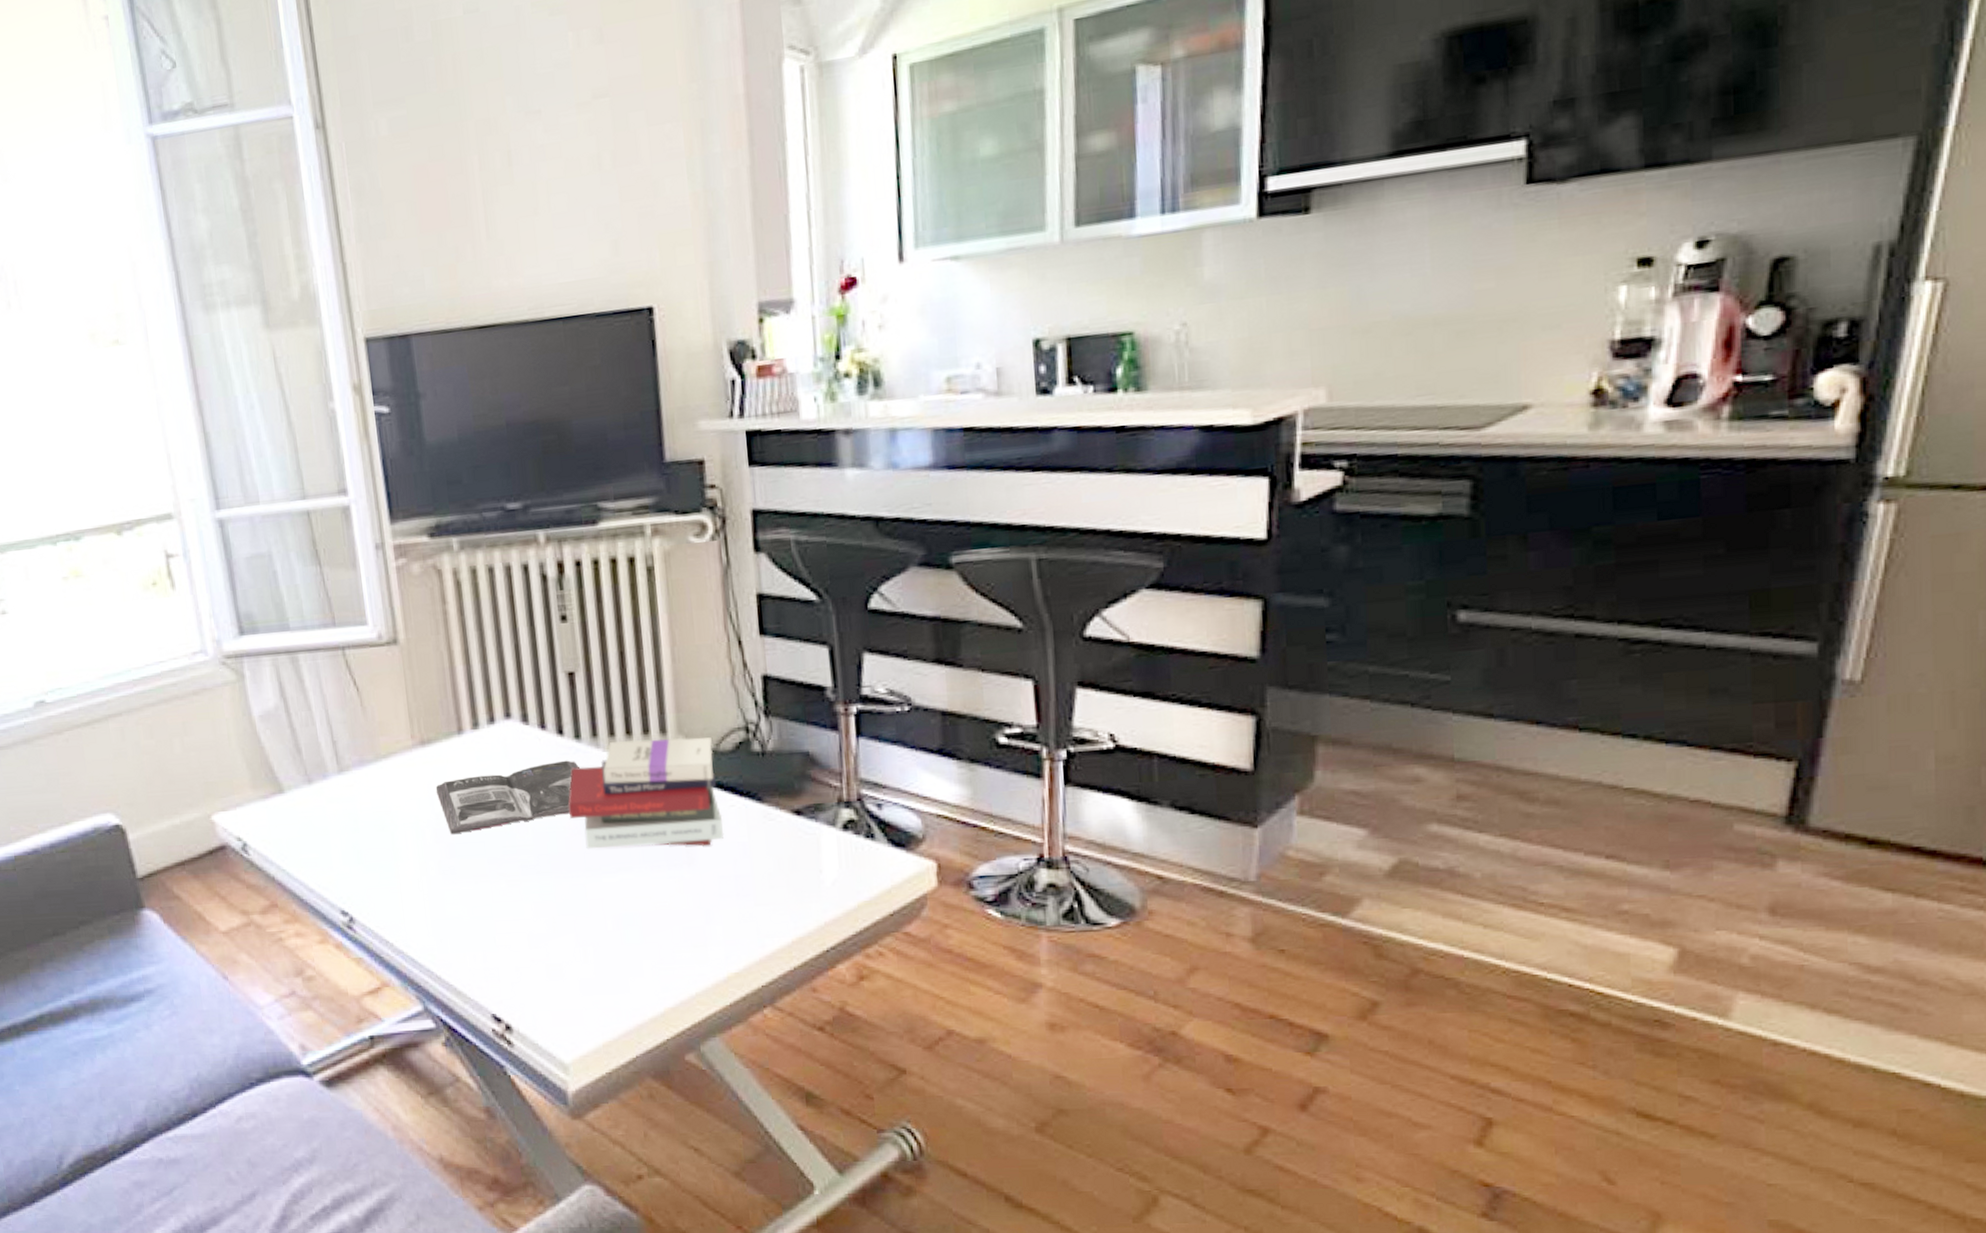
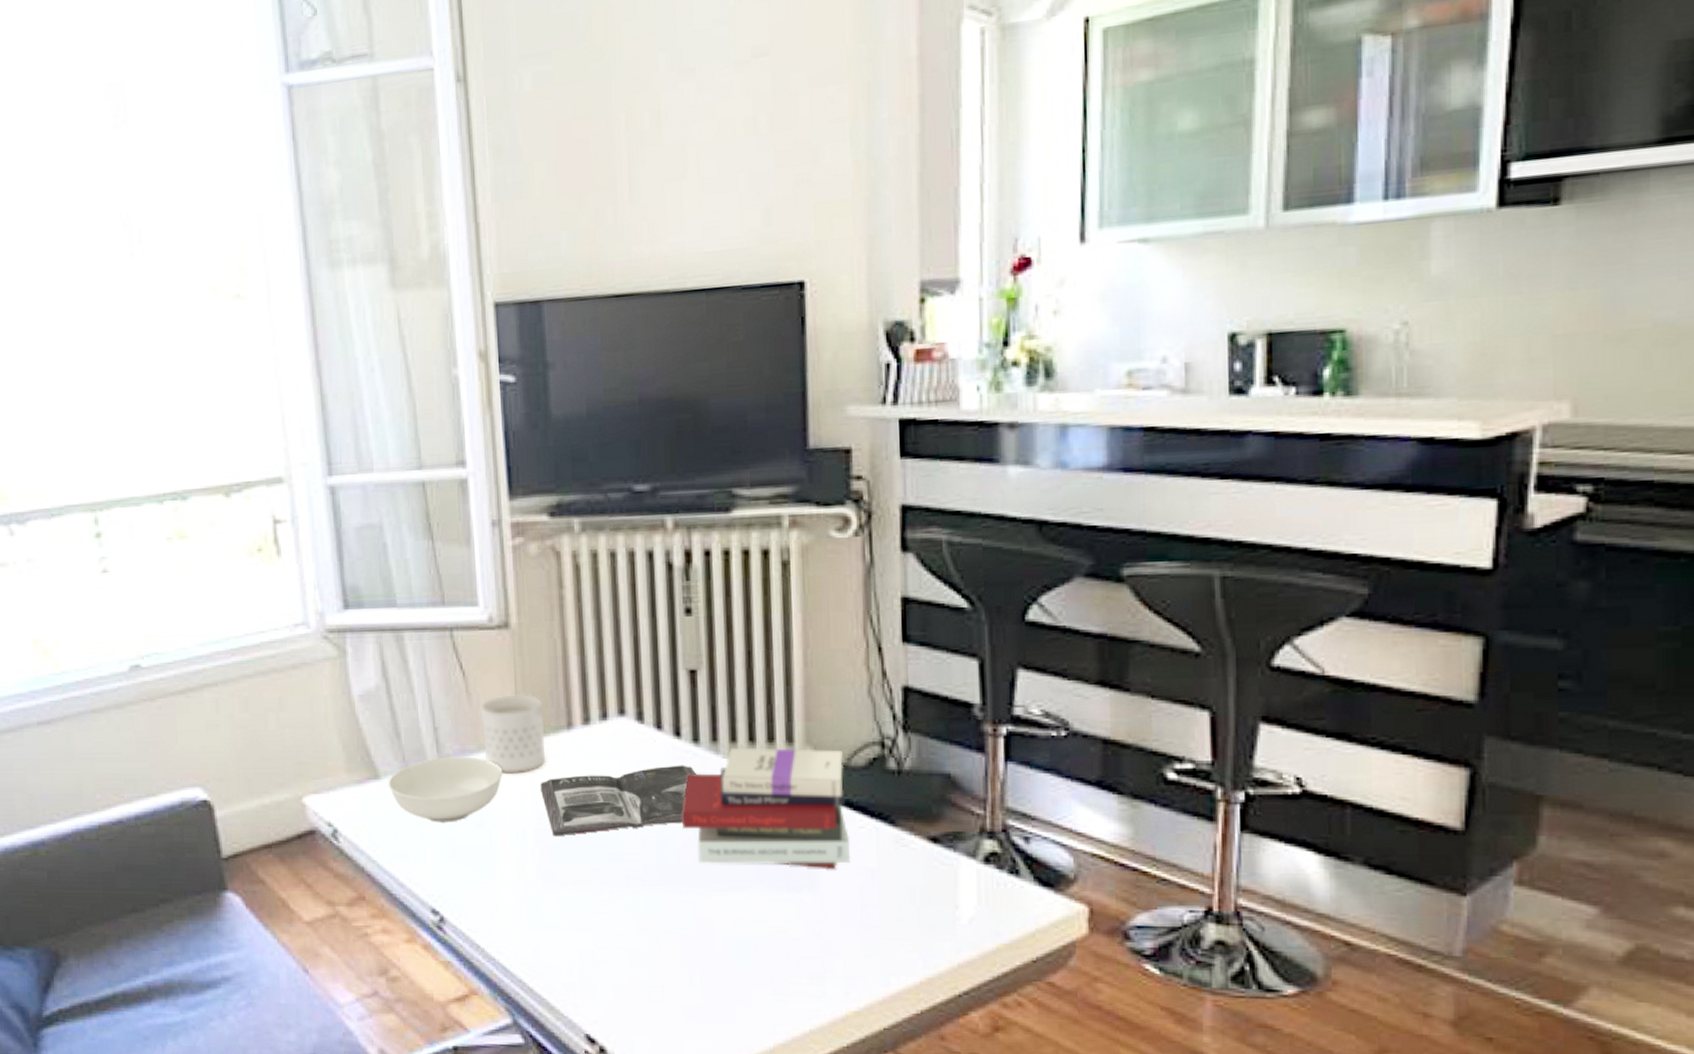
bowl: none [292,766,401,830] -> present [388,756,503,822]
mug: none [375,704,440,779] -> present [480,693,546,774]

